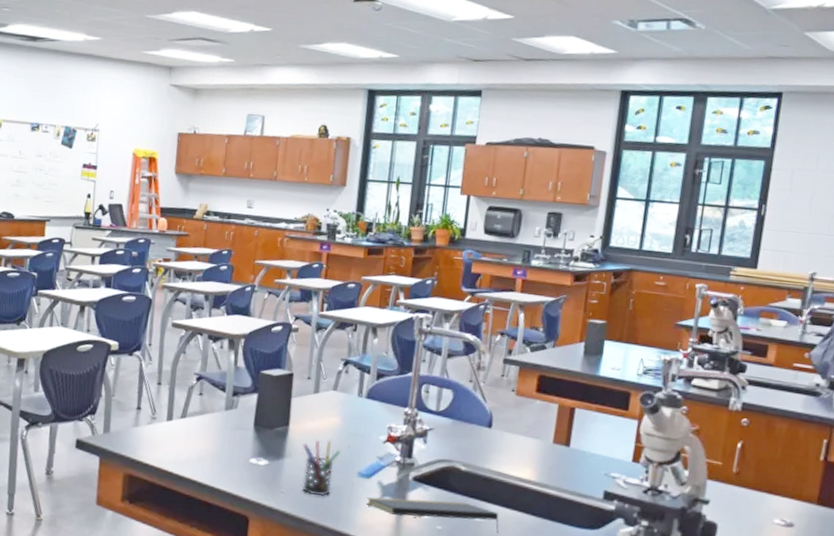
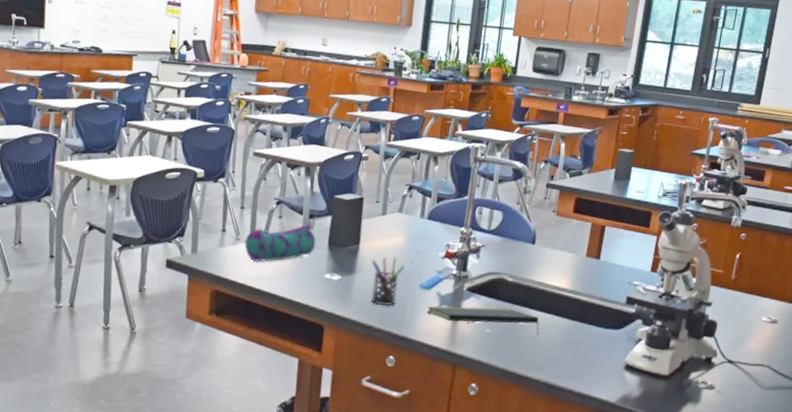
pencil case: none [161,402,241,445] -> present [244,224,316,263]

